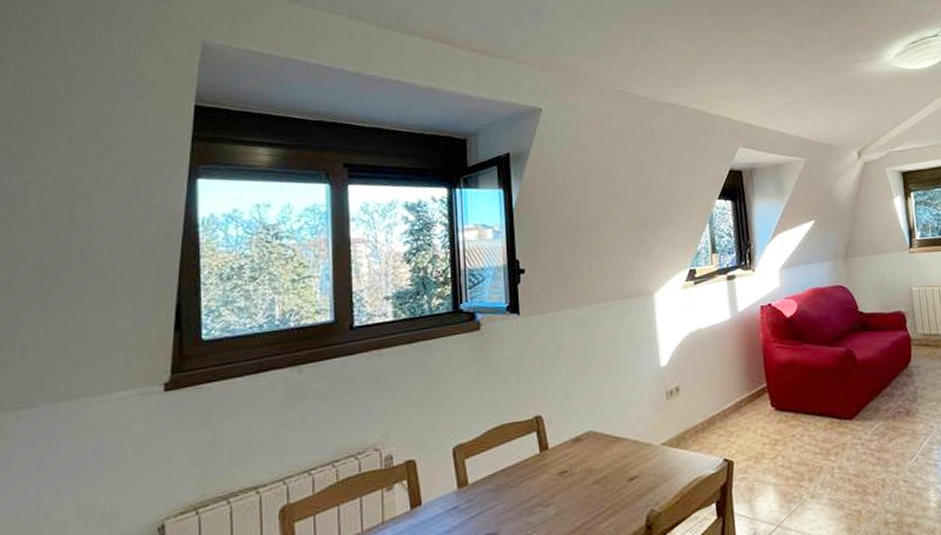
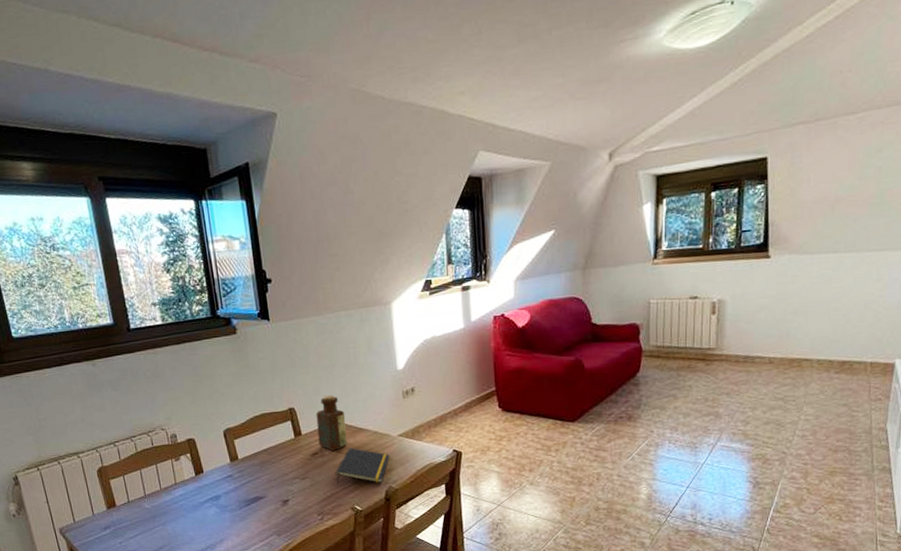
bottle: none [566,398,602,468] -> present [316,395,347,451]
notepad: none [587,461,652,511] -> present [335,447,390,484]

